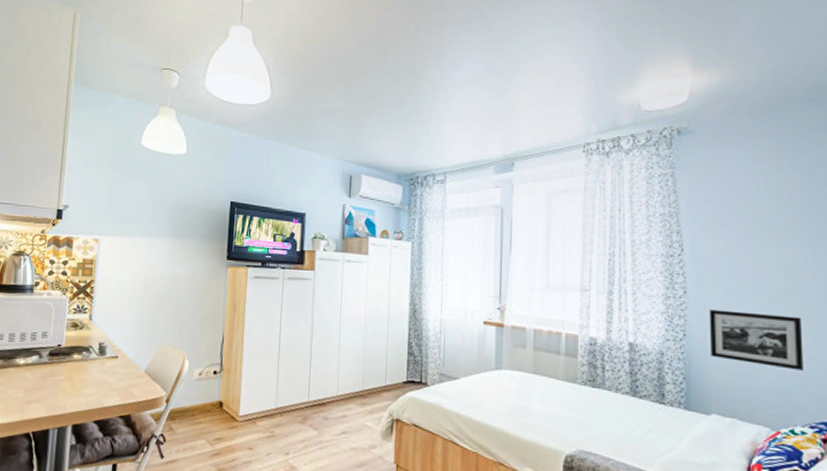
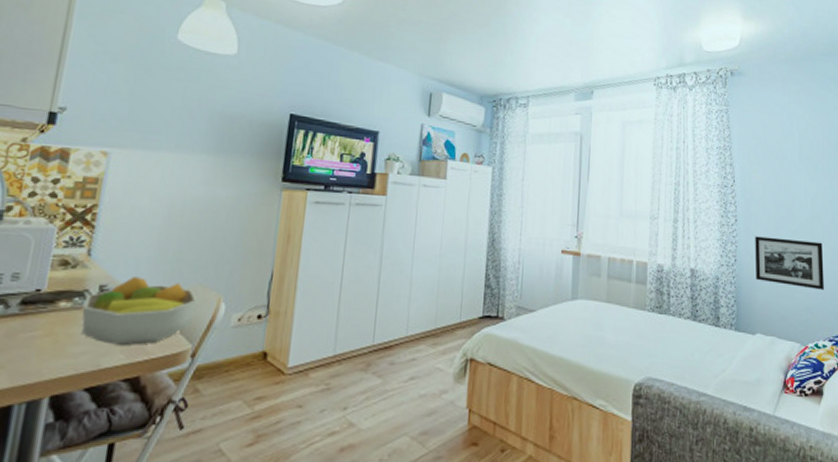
fruit bowl: none [89,337,169,391] -> present [81,277,198,347]

